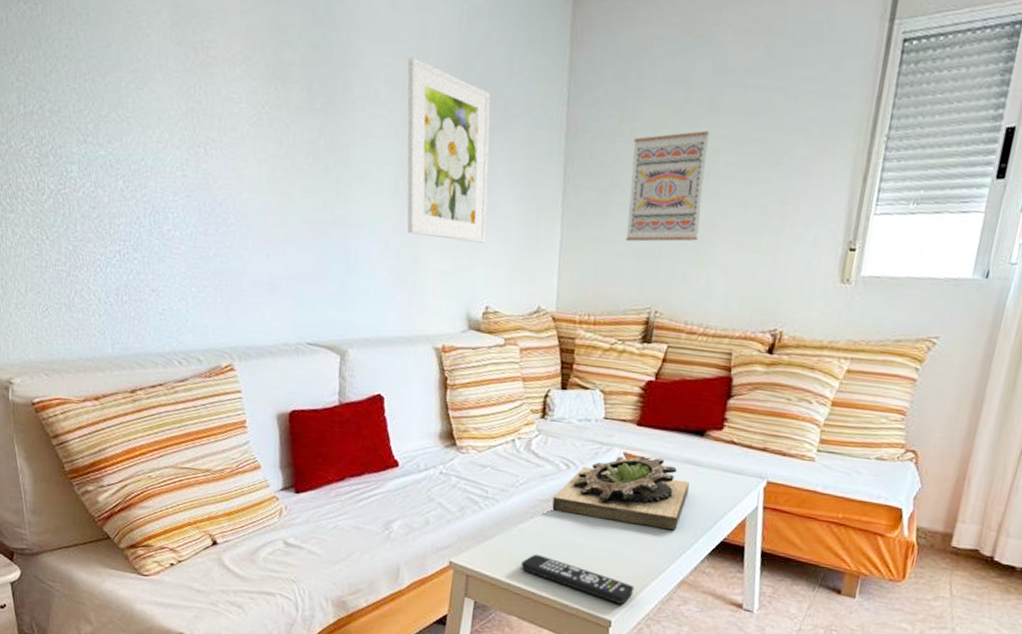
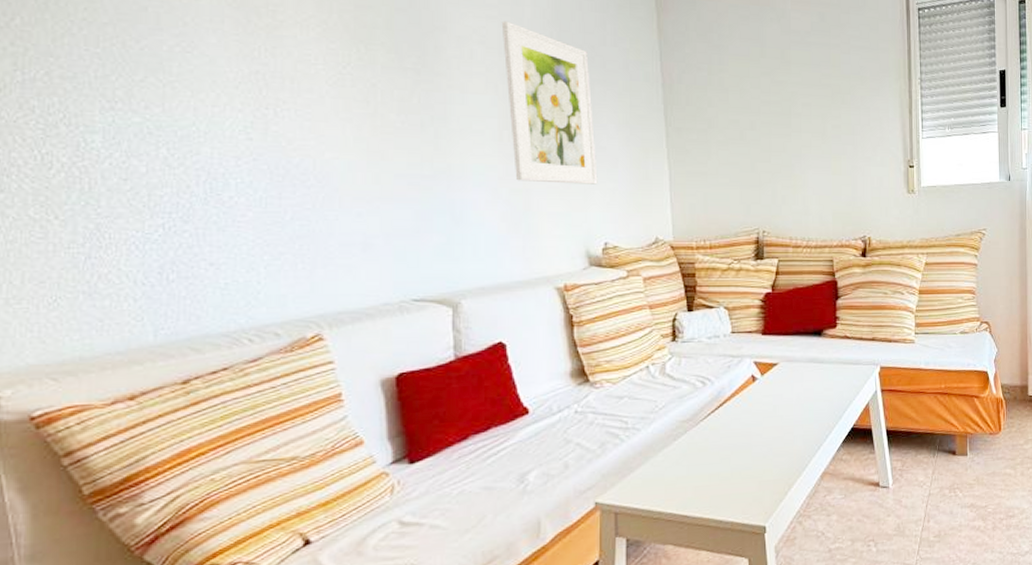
remote control: present [521,554,635,604] -> none [670,475,782,508]
succulent planter: present [552,455,690,530] -> none [694,361,816,428]
wall art: present [625,131,710,242] -> none [723,79,790,173]

